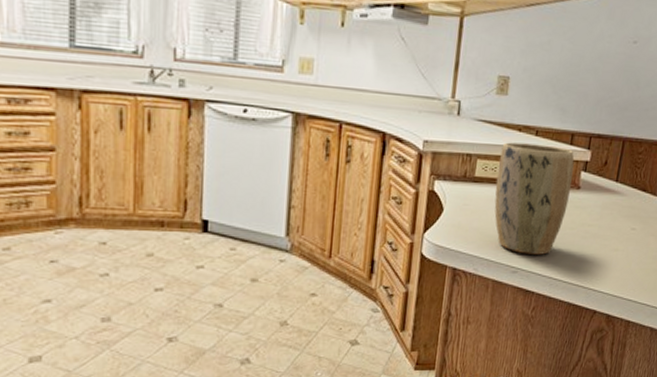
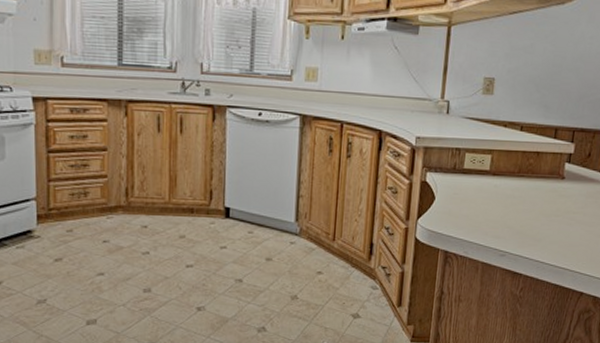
plant pot: present [494,142,575,255] -> none [482,137,559,240]

